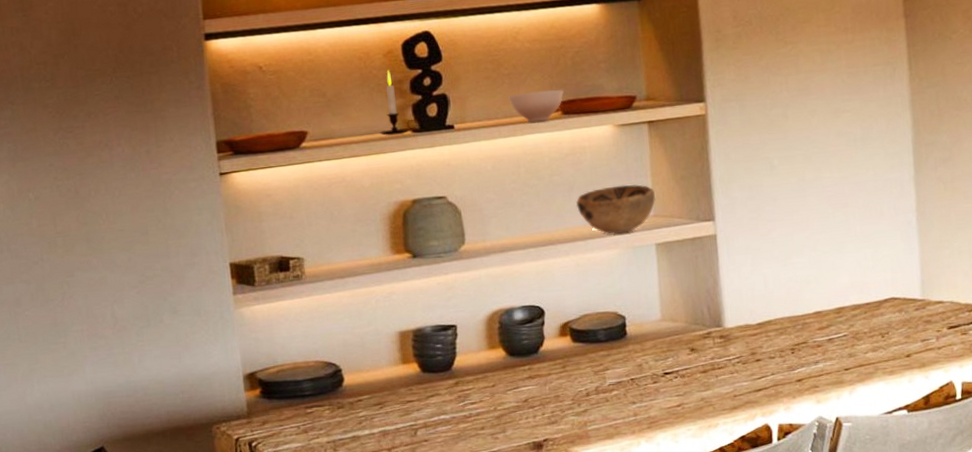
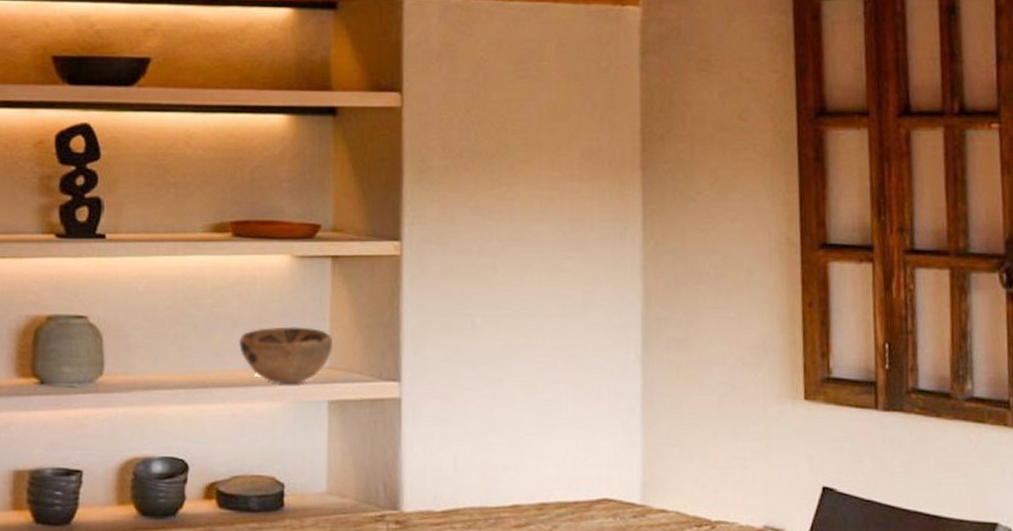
candle: present [379,69,417,137] -> none [18,162,63,239]
bowl: present [508,89,564,124] -> none [172,206,237,243]

